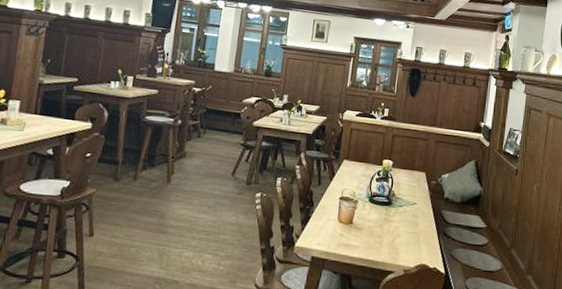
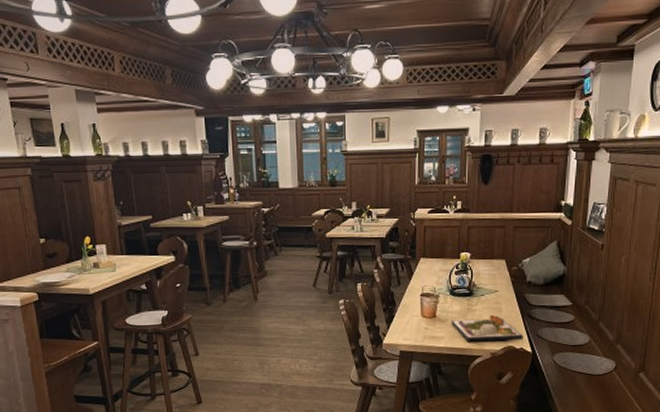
dinner plate: none [367,228,438,260] -> present [451,314,524,342]

